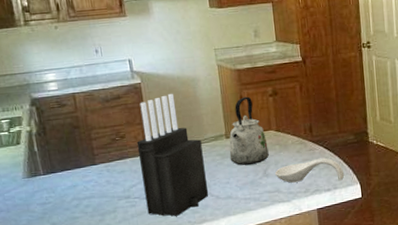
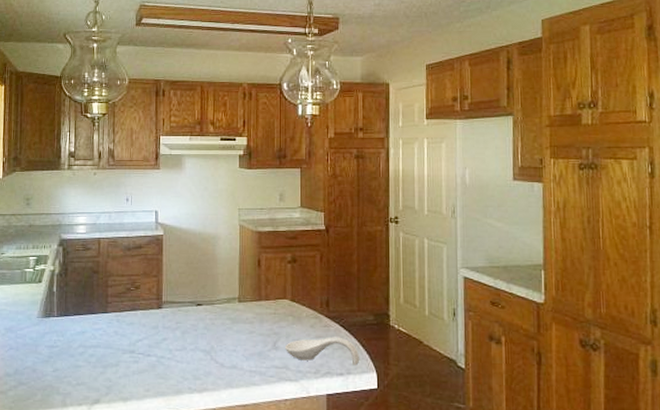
knife block: present [136,93,208,216] -> none [149,248,213,380]
kettle: present [229,96,269,166] -> none [240,260,281,335]

